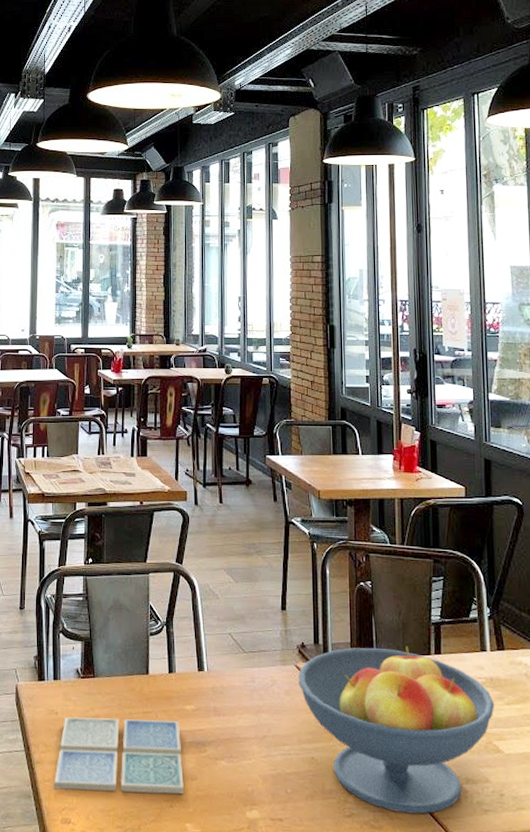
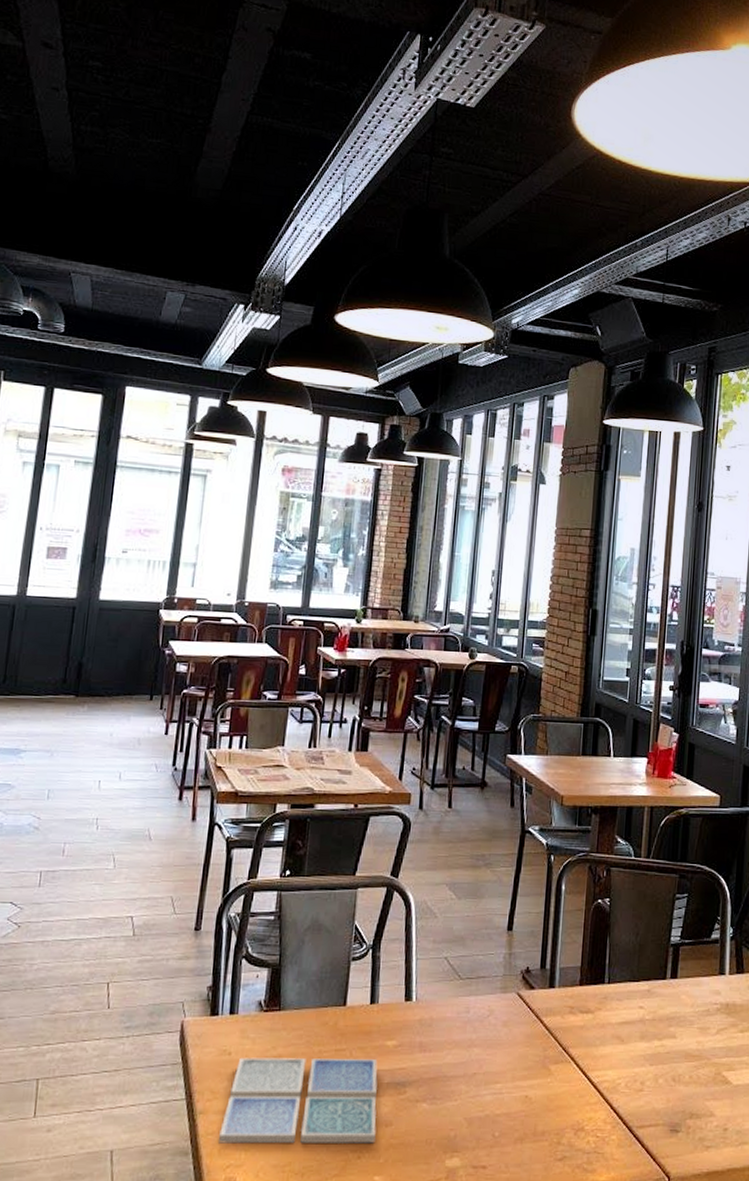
fruit bowl: present [298,646,495,814] -> none [518,970,728,1154]

